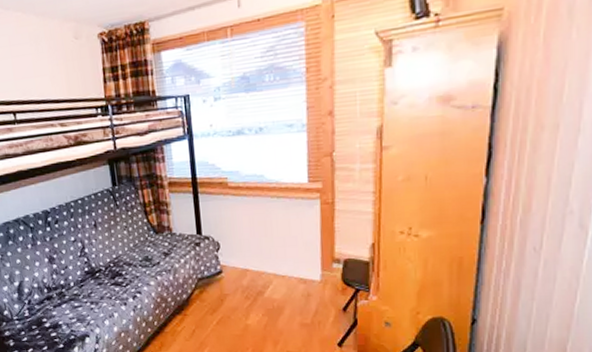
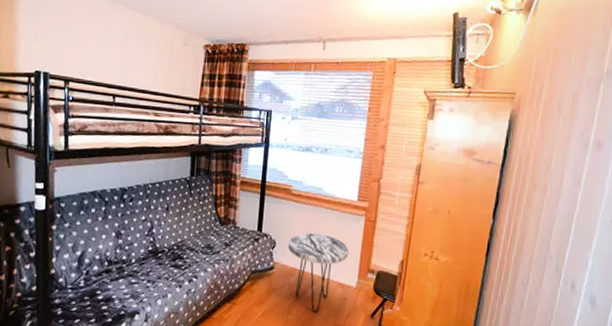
side table: none [234,227,306,314] -> present [288,233,349,313]

